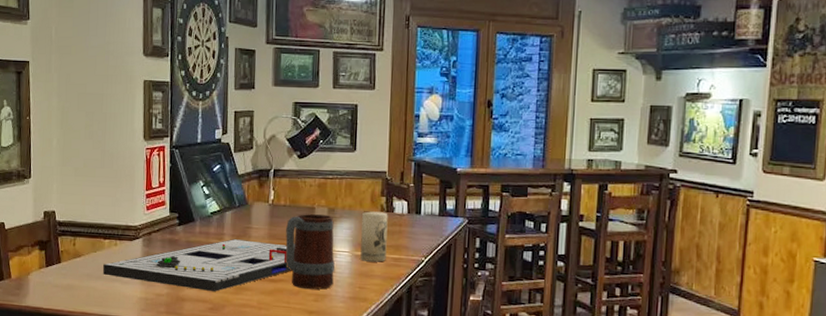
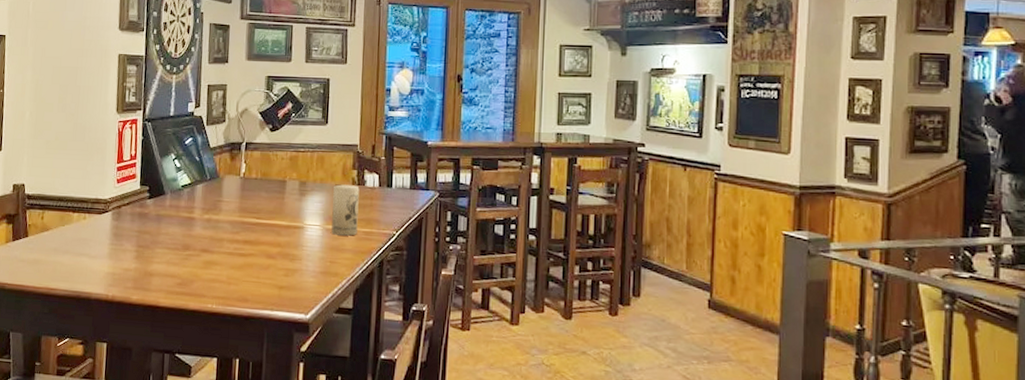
board game: present [103,239,295,292] -> none [70,212,266,267]
beer mug: present [285,214,335,290] -> none [256,187,305,264]

